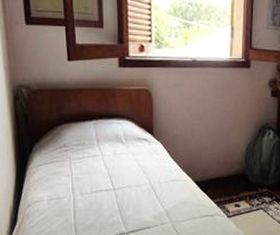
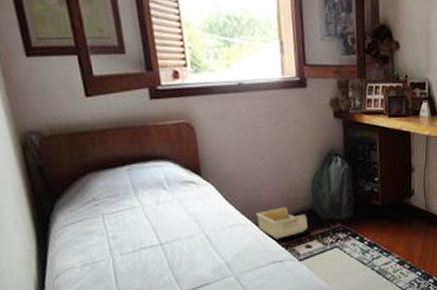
storage bin: none [195,169,238,196] -> present [255,206,308,239]

